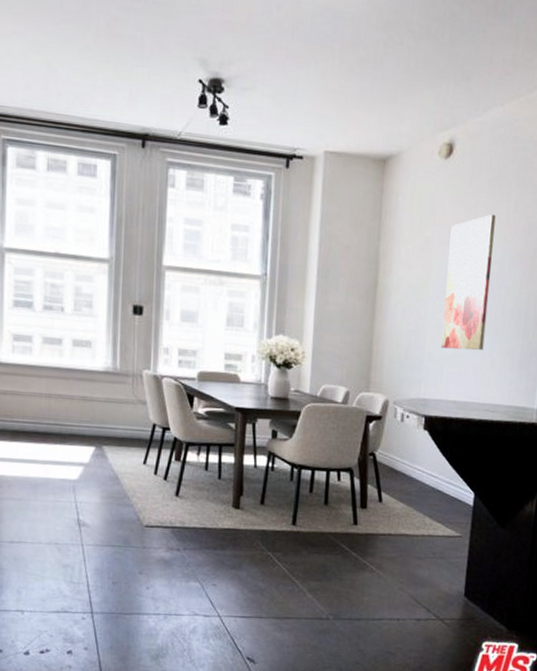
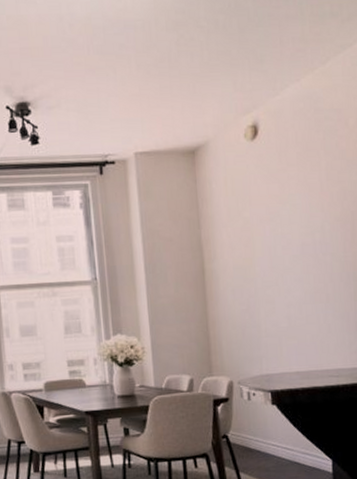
wall art: present [441,214,496,351] -> none [268,185,318,323]

